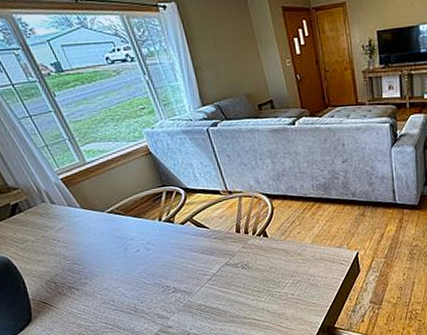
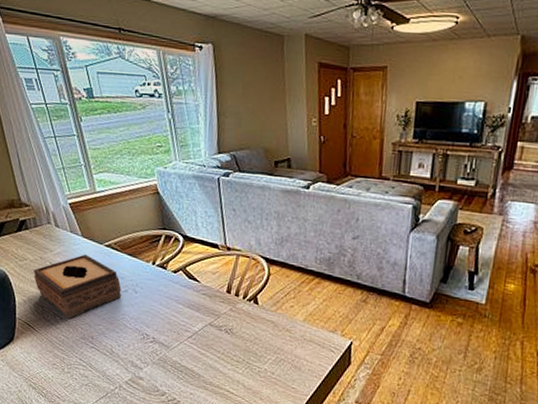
tissue box: none [37,224,135,289] -> present [33,254,122,319]

